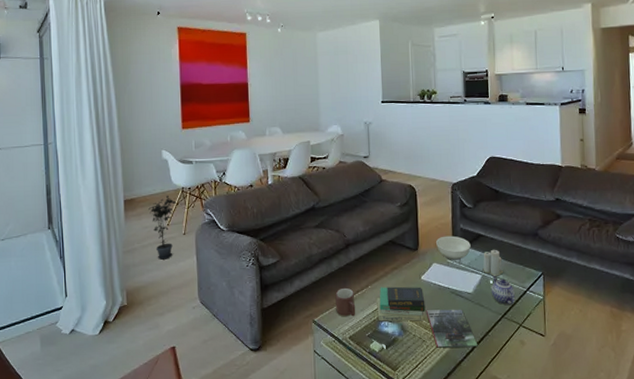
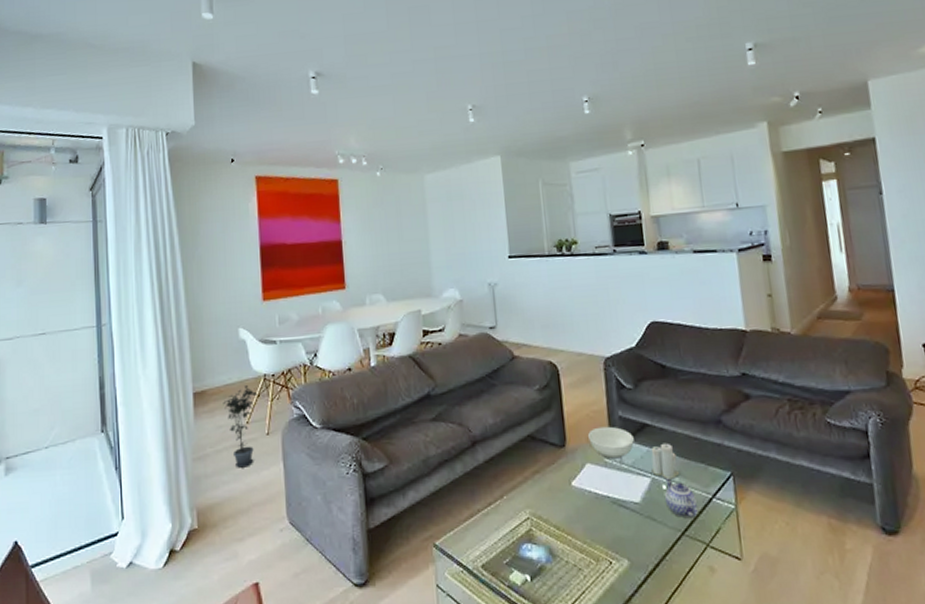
mug: present [335,287,356,317] -> none [461,499,489,539]
books: present [377,286,426,322] -> none [515,495,580,544]
magazine: present [425,309,478,348] -> none [580,524,653,579]

